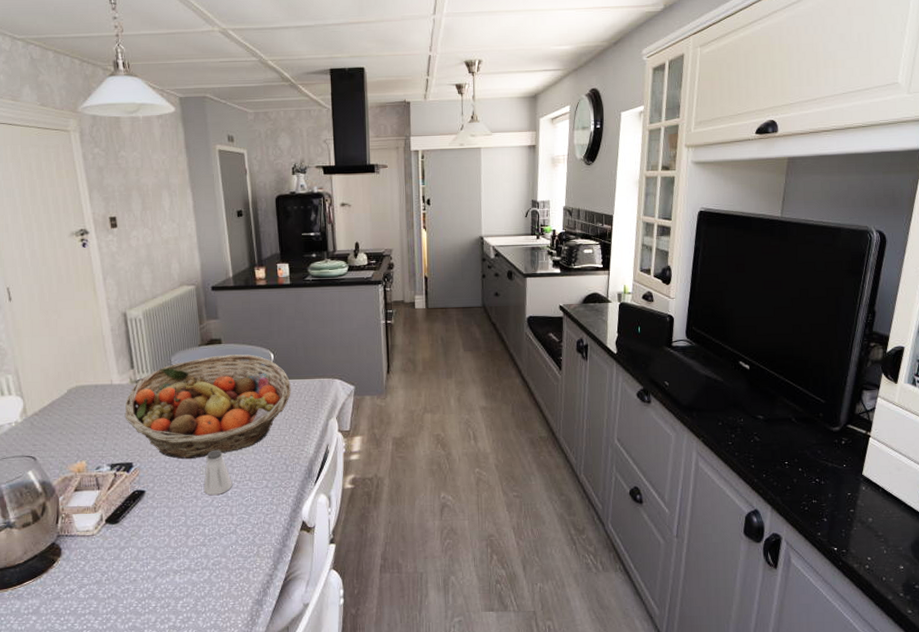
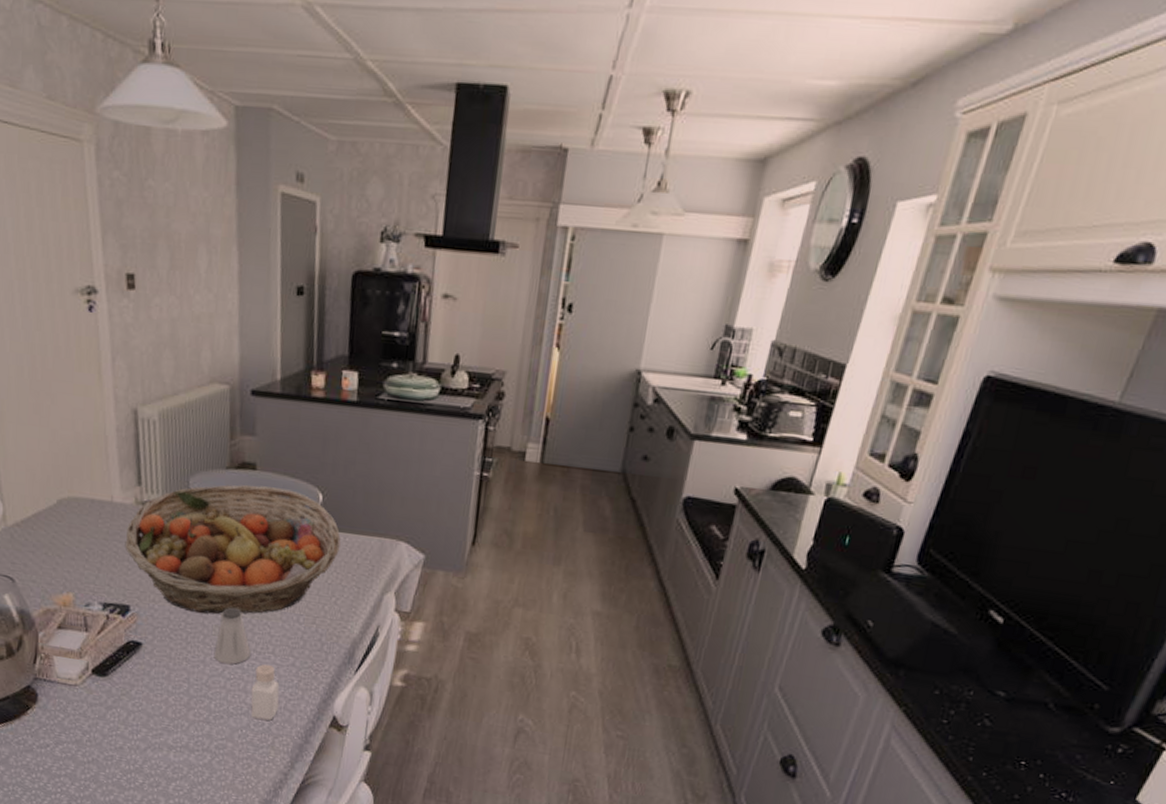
pepper shaker: none [236,489,260,535] -> present [250,664,280,721]

